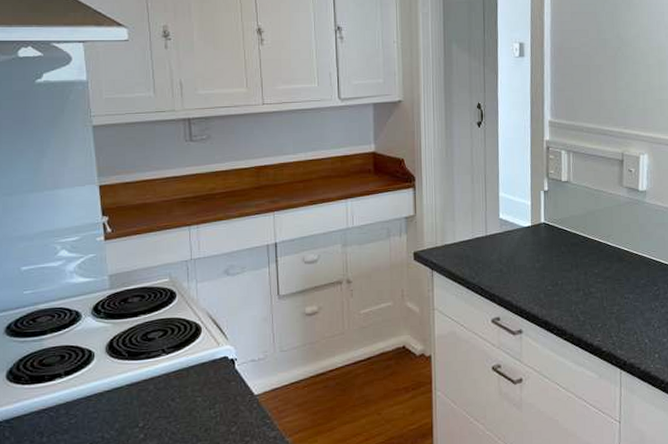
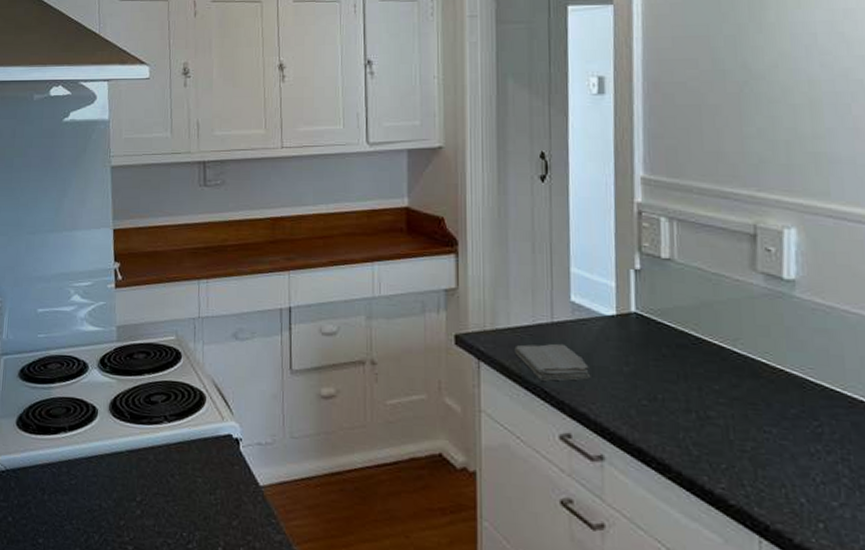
washcloth: none [459,251,514,280] -> present [514,343,591,381]

